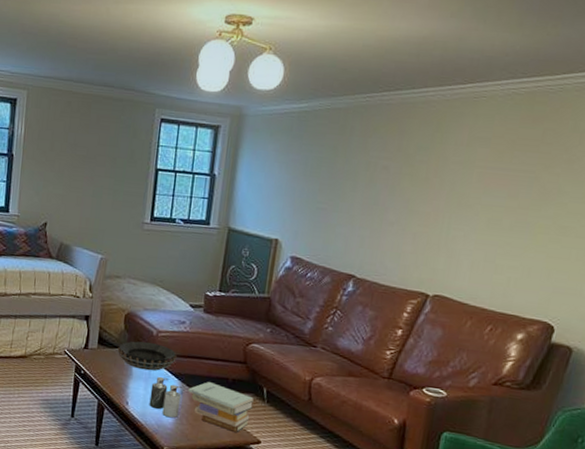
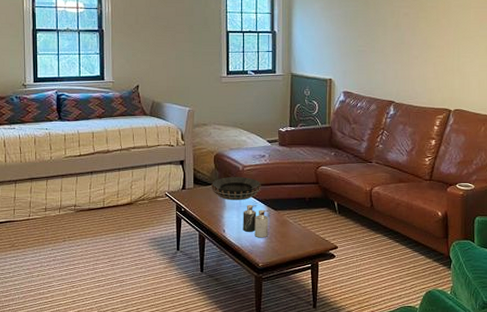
books: present [188,382,254,433] -> none [274,203,328,243]

